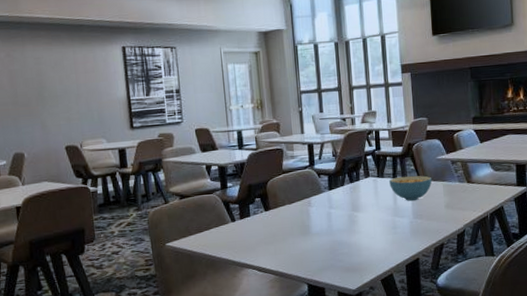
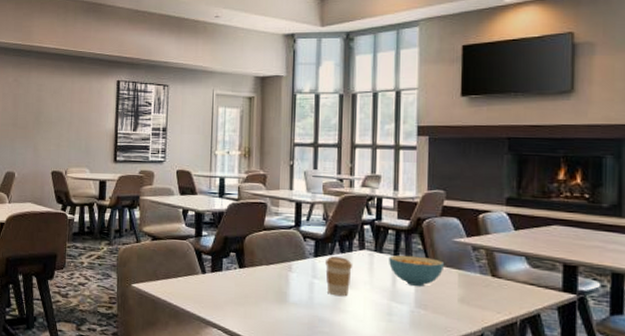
coffee cup: none [339,186,361,220] -> present [325,256,352,296]

